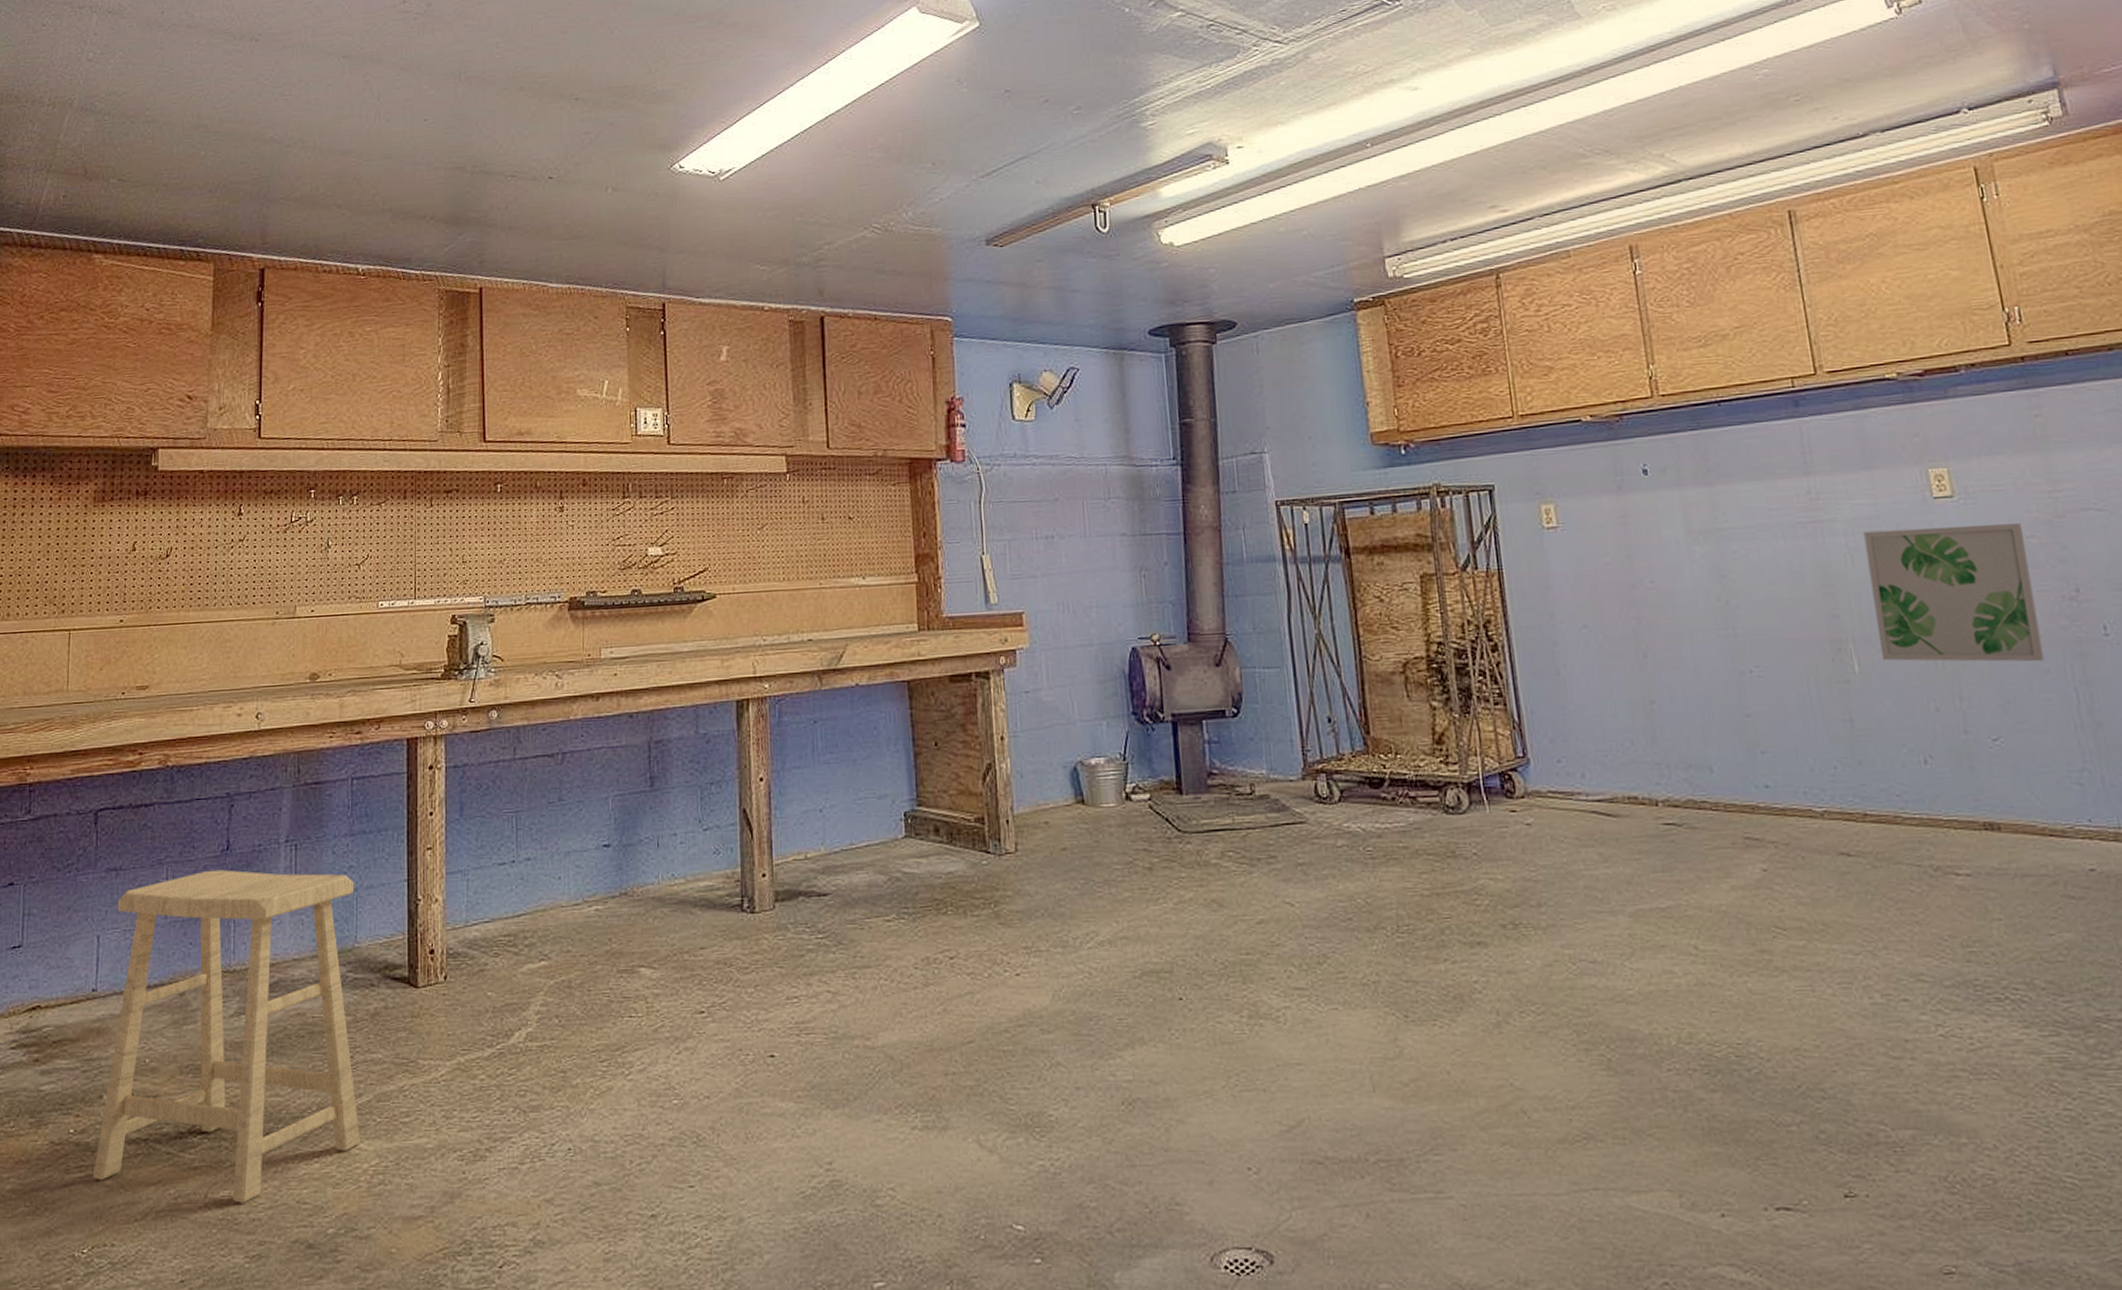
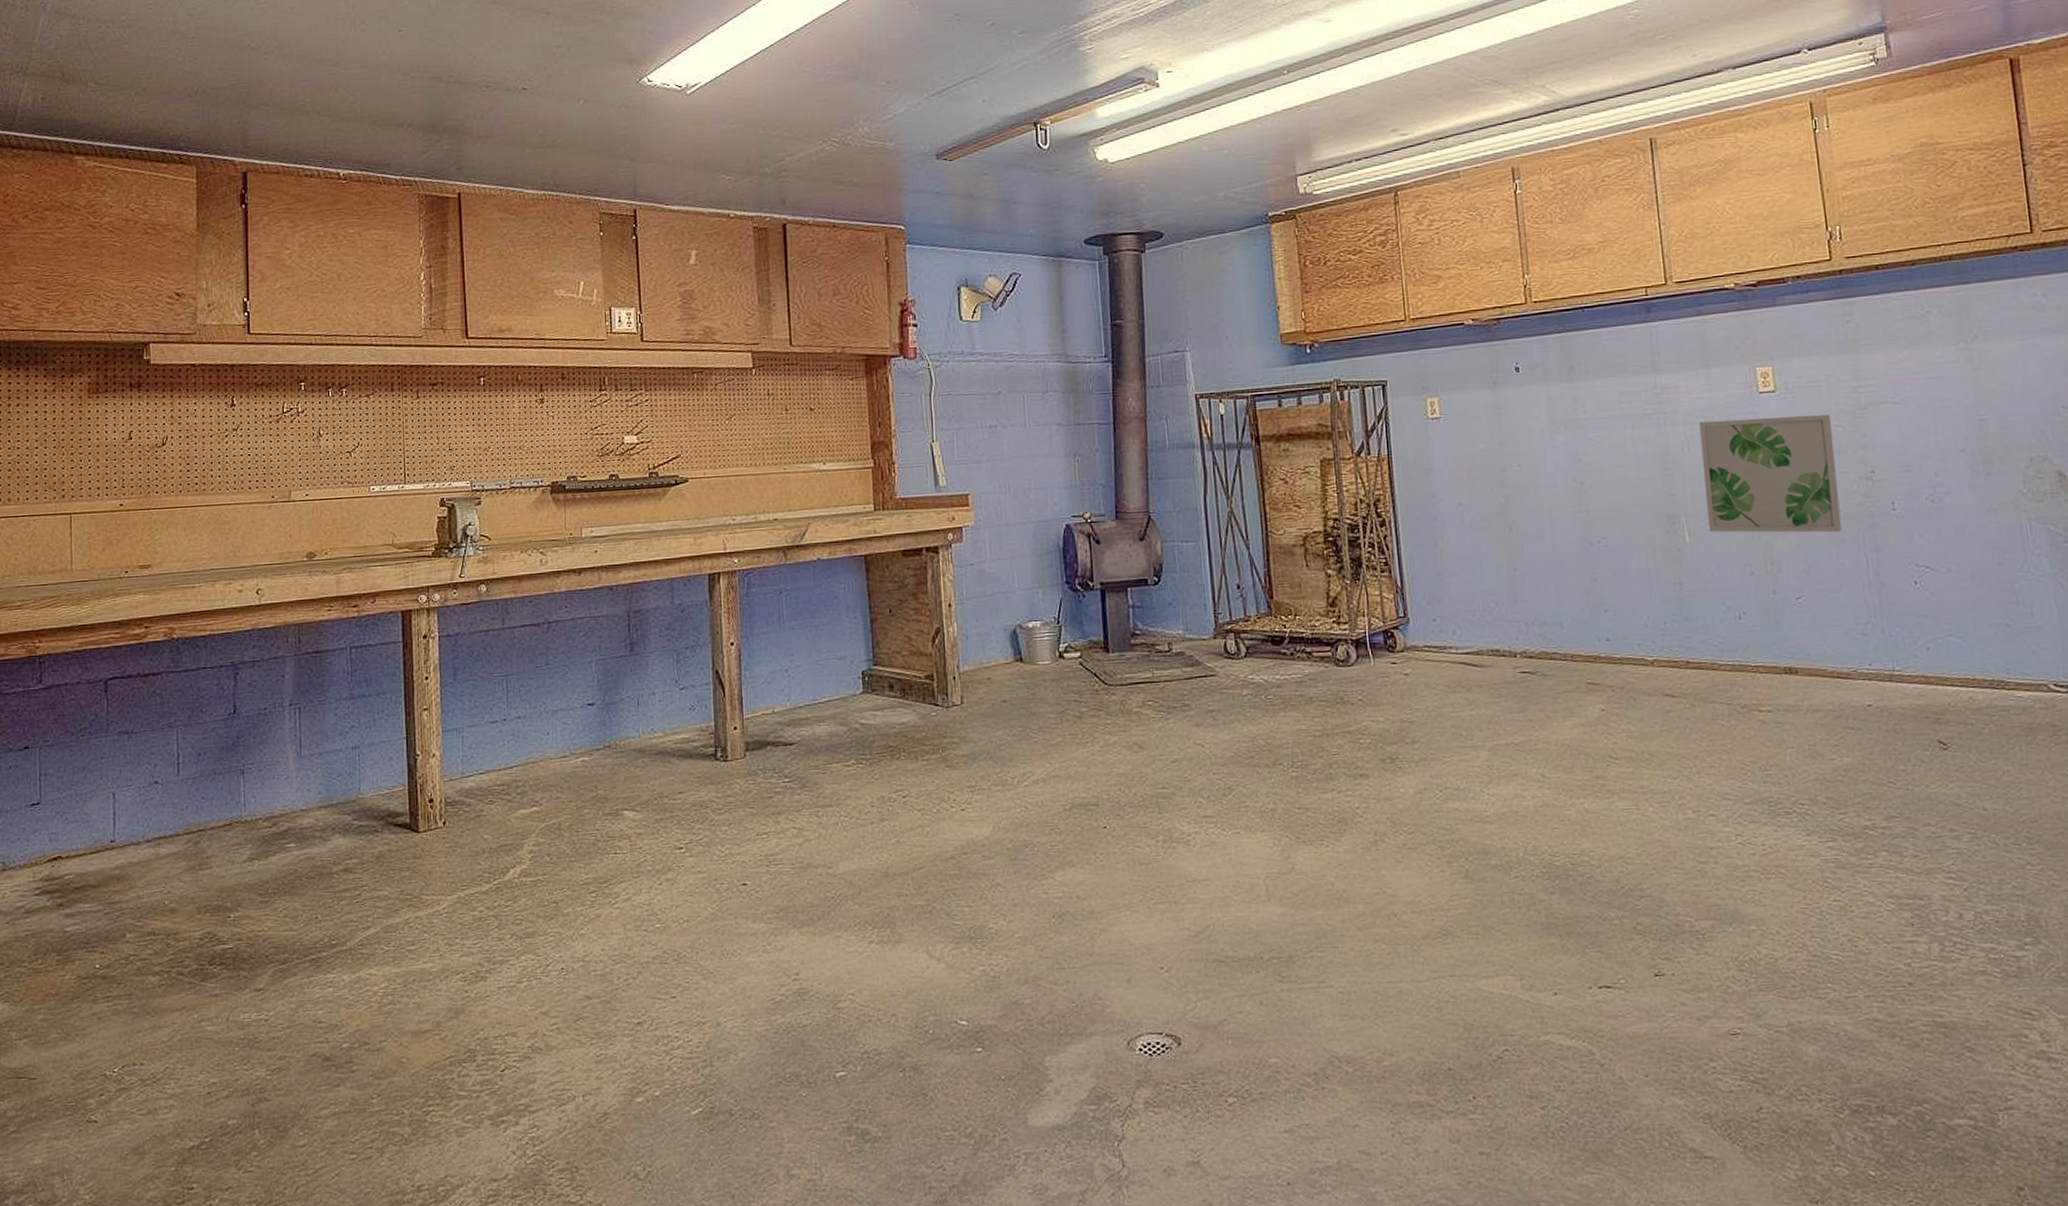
stool: present [92,869,360,1204] -> none [119,731,370,1025]

